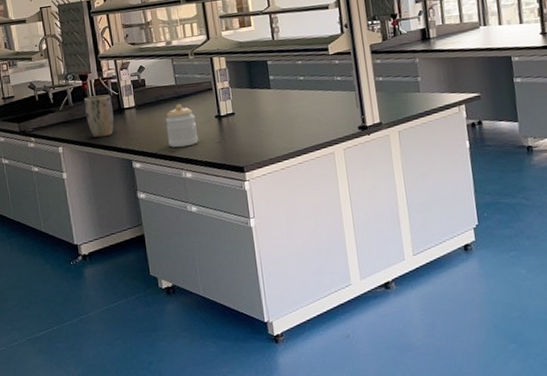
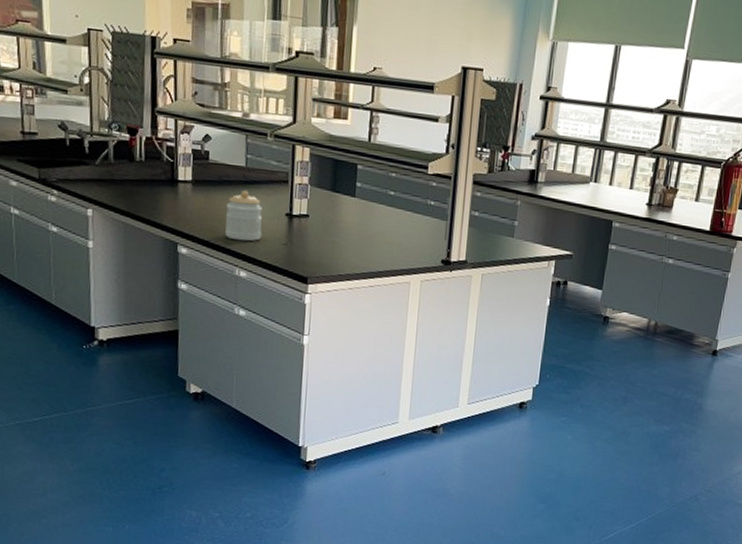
plant pot: present [83,94,114,138] -> none [127,156,164,209]

